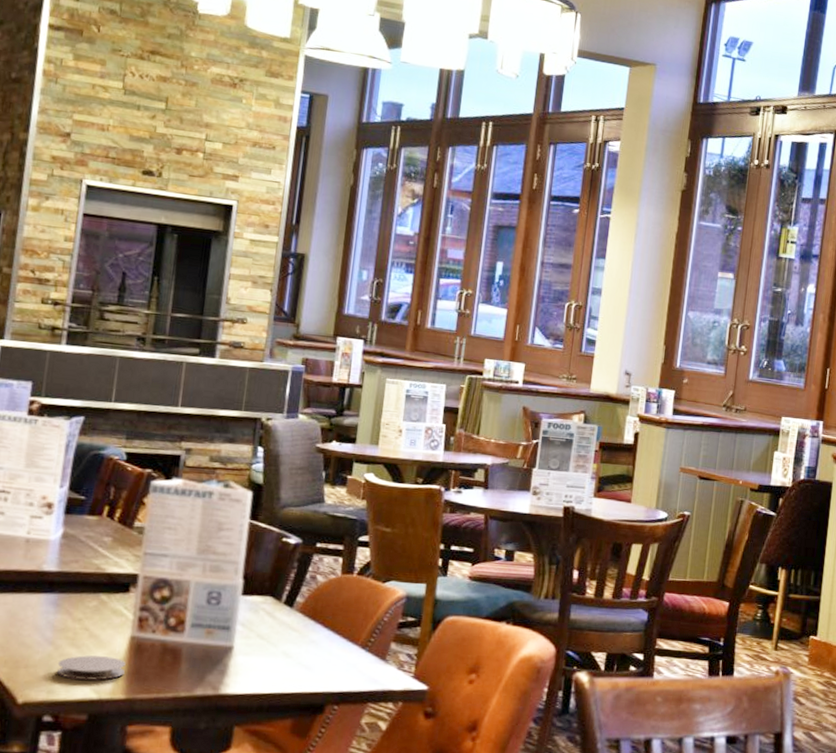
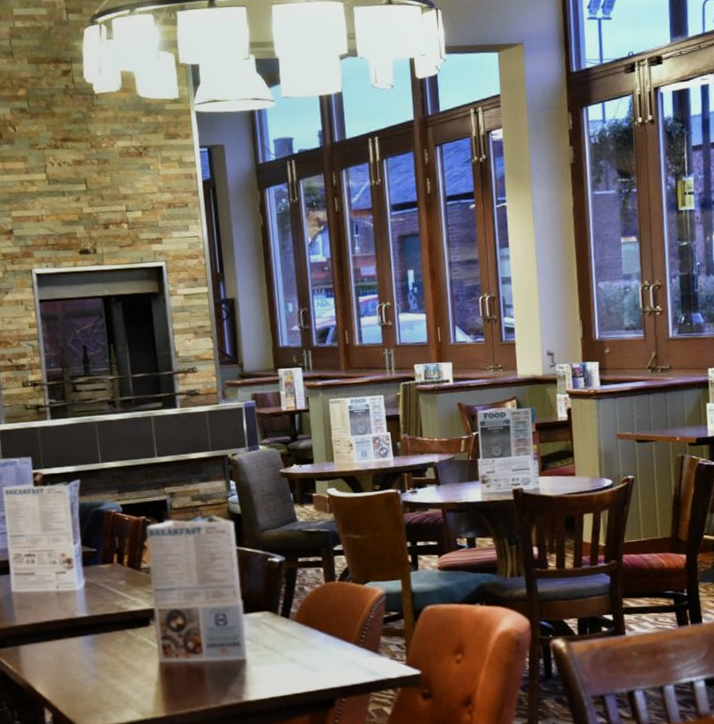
coaster: present [57,655,126,681] -> none [105,682,161,705]

